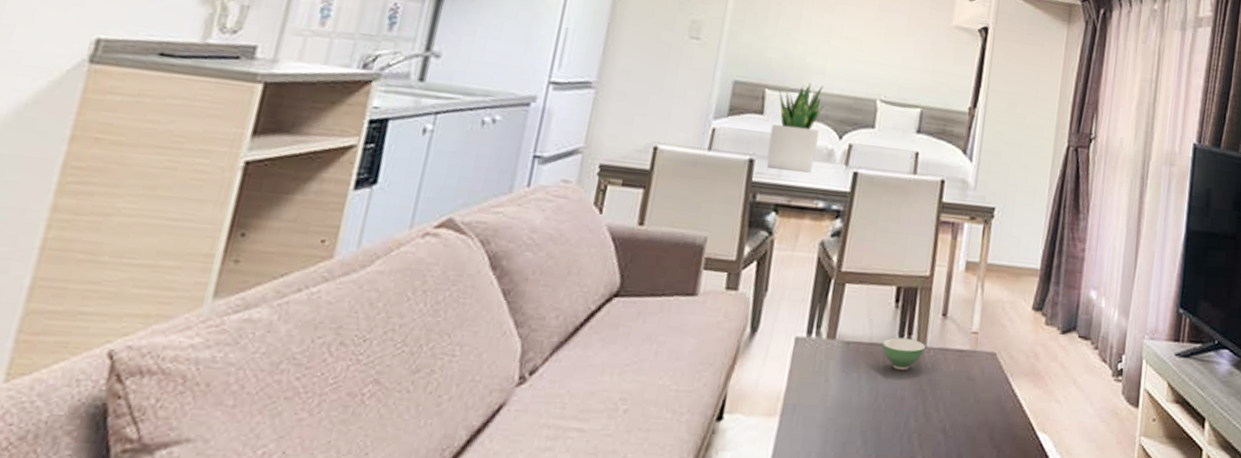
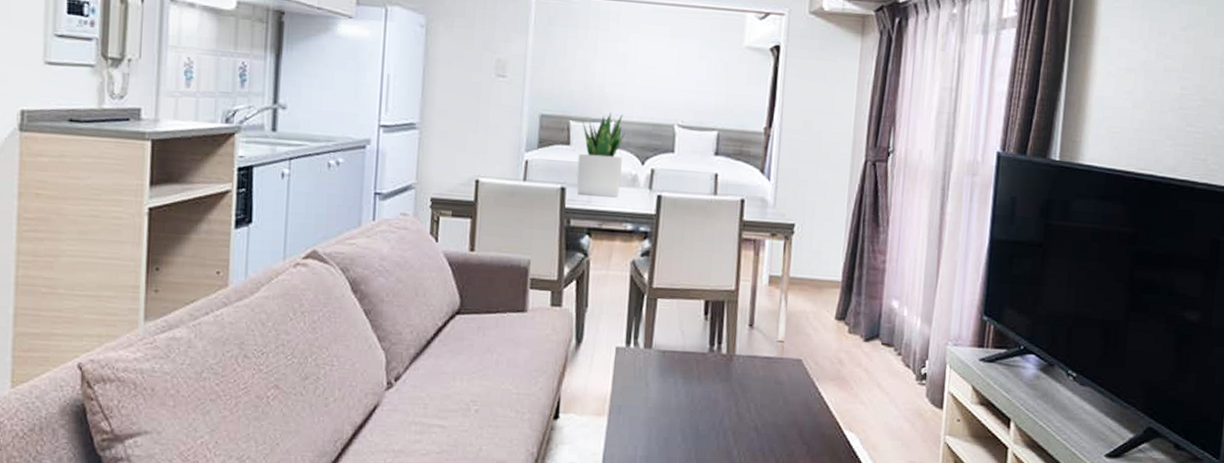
bowl: present [881,337,926,371] -> none [694,346,736,376]

